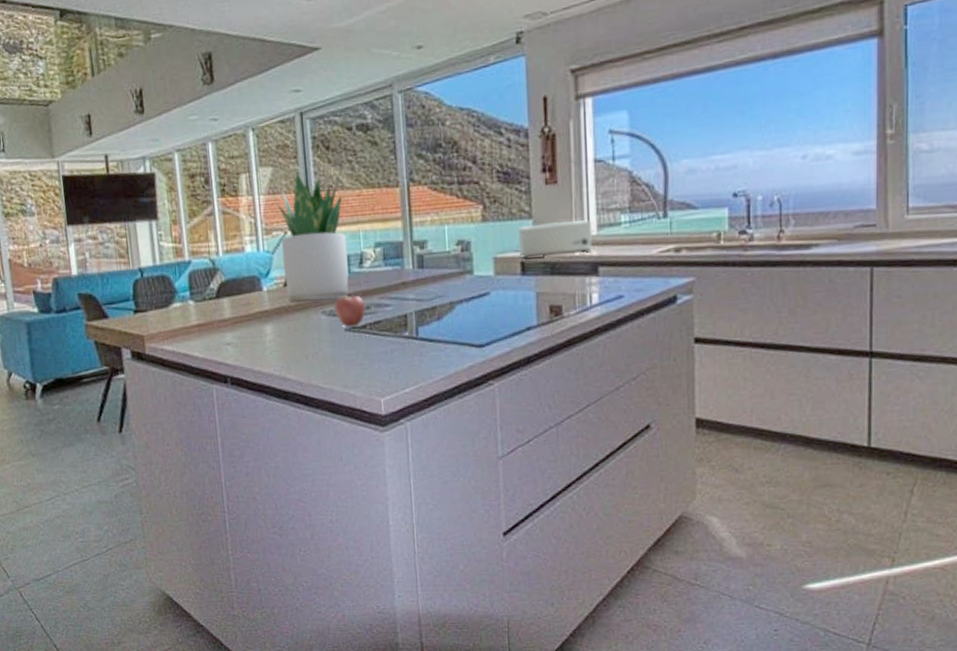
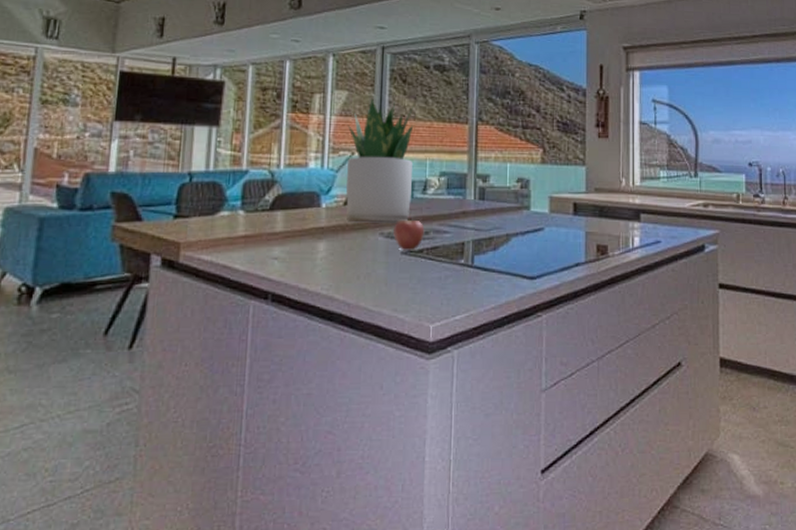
toaster: present [517,220,593,259] -> none [572,170,637,201]

